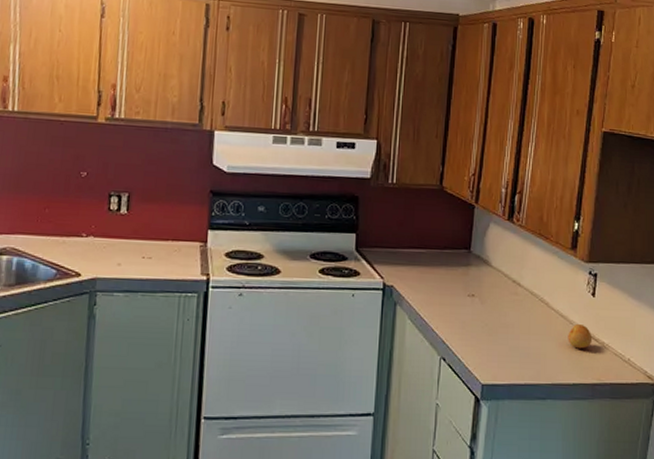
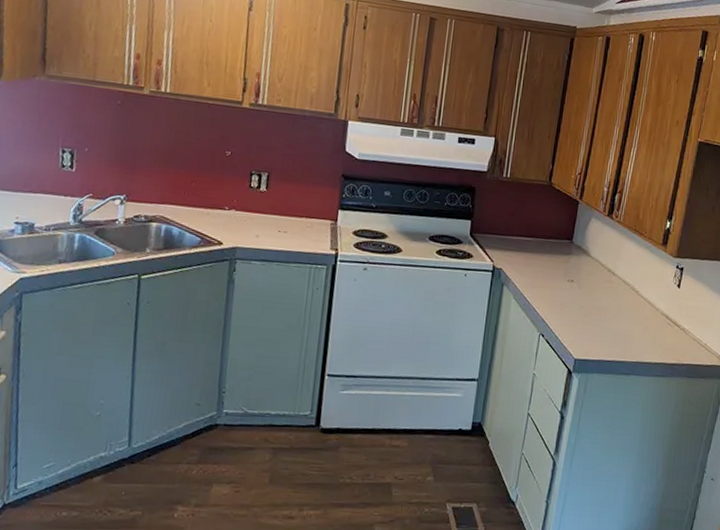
fruit: present [568,324,593,349] -> none [653,311,675,333]

